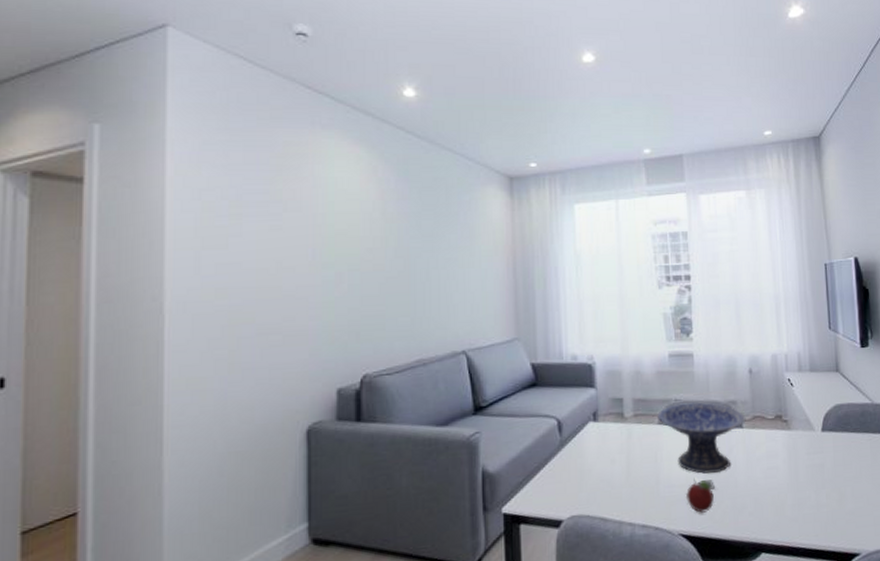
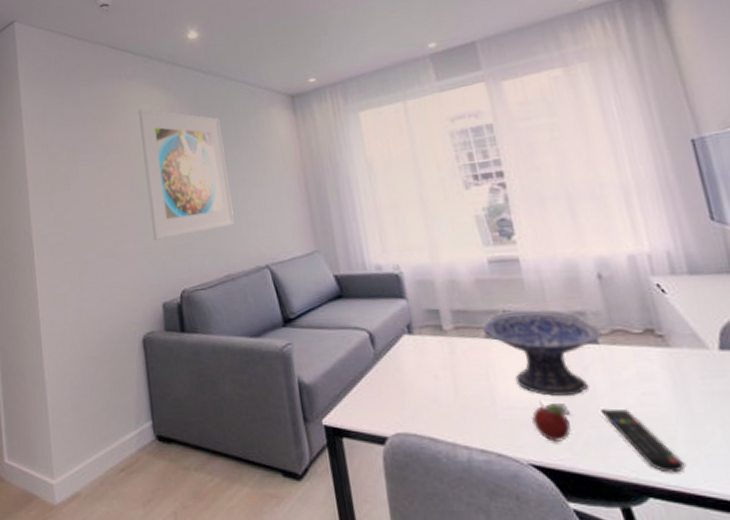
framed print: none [331,165,433,317] -> present [138,108,235,240]
remote control: none [737,482,789,532] -> present [600,408,685,473]

